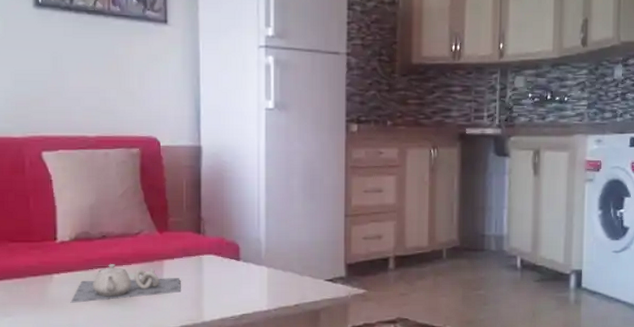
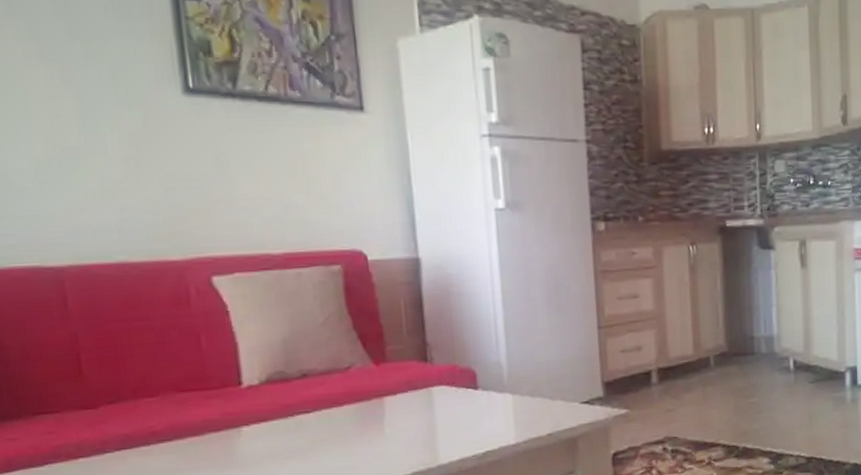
teapot: present [70,264,182,303] -> none [267,407,410,460]

